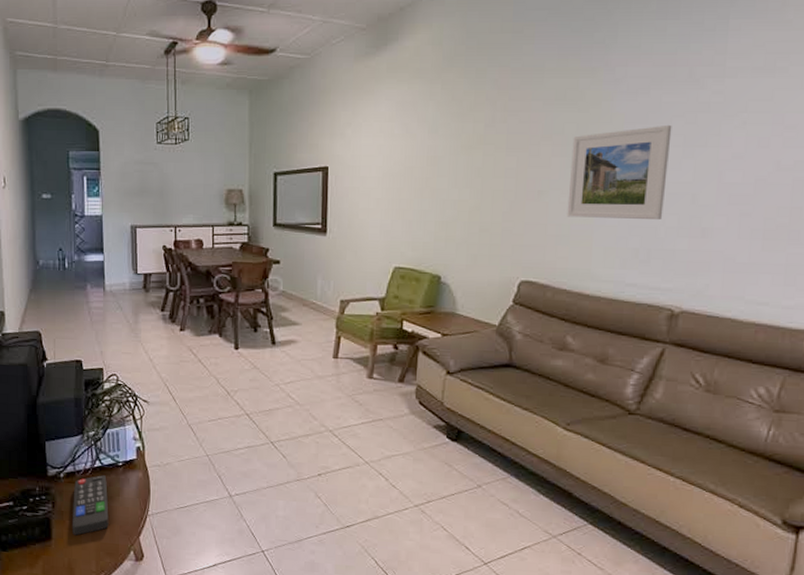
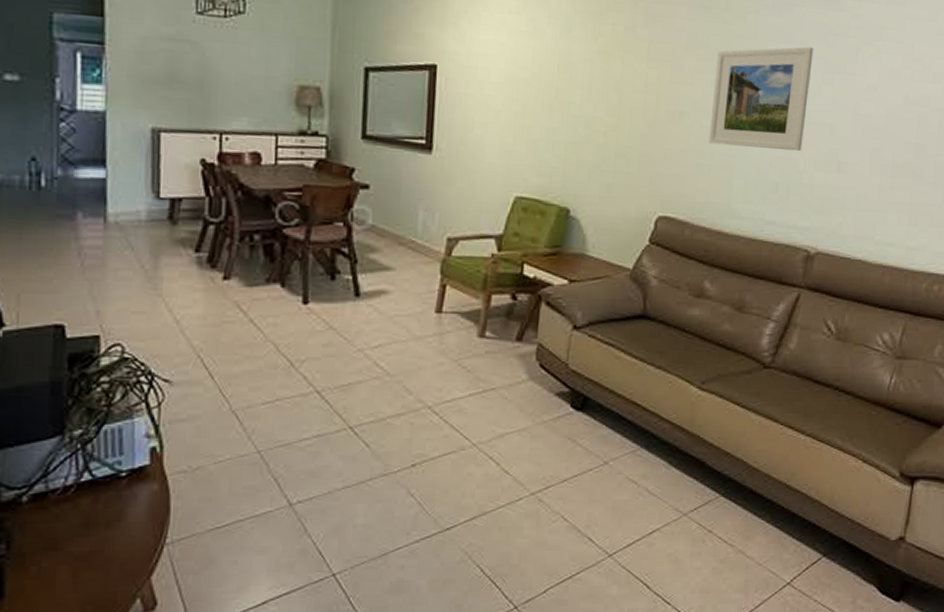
remote control: present [71,475,109,536] -> none [39,493,103,587]

